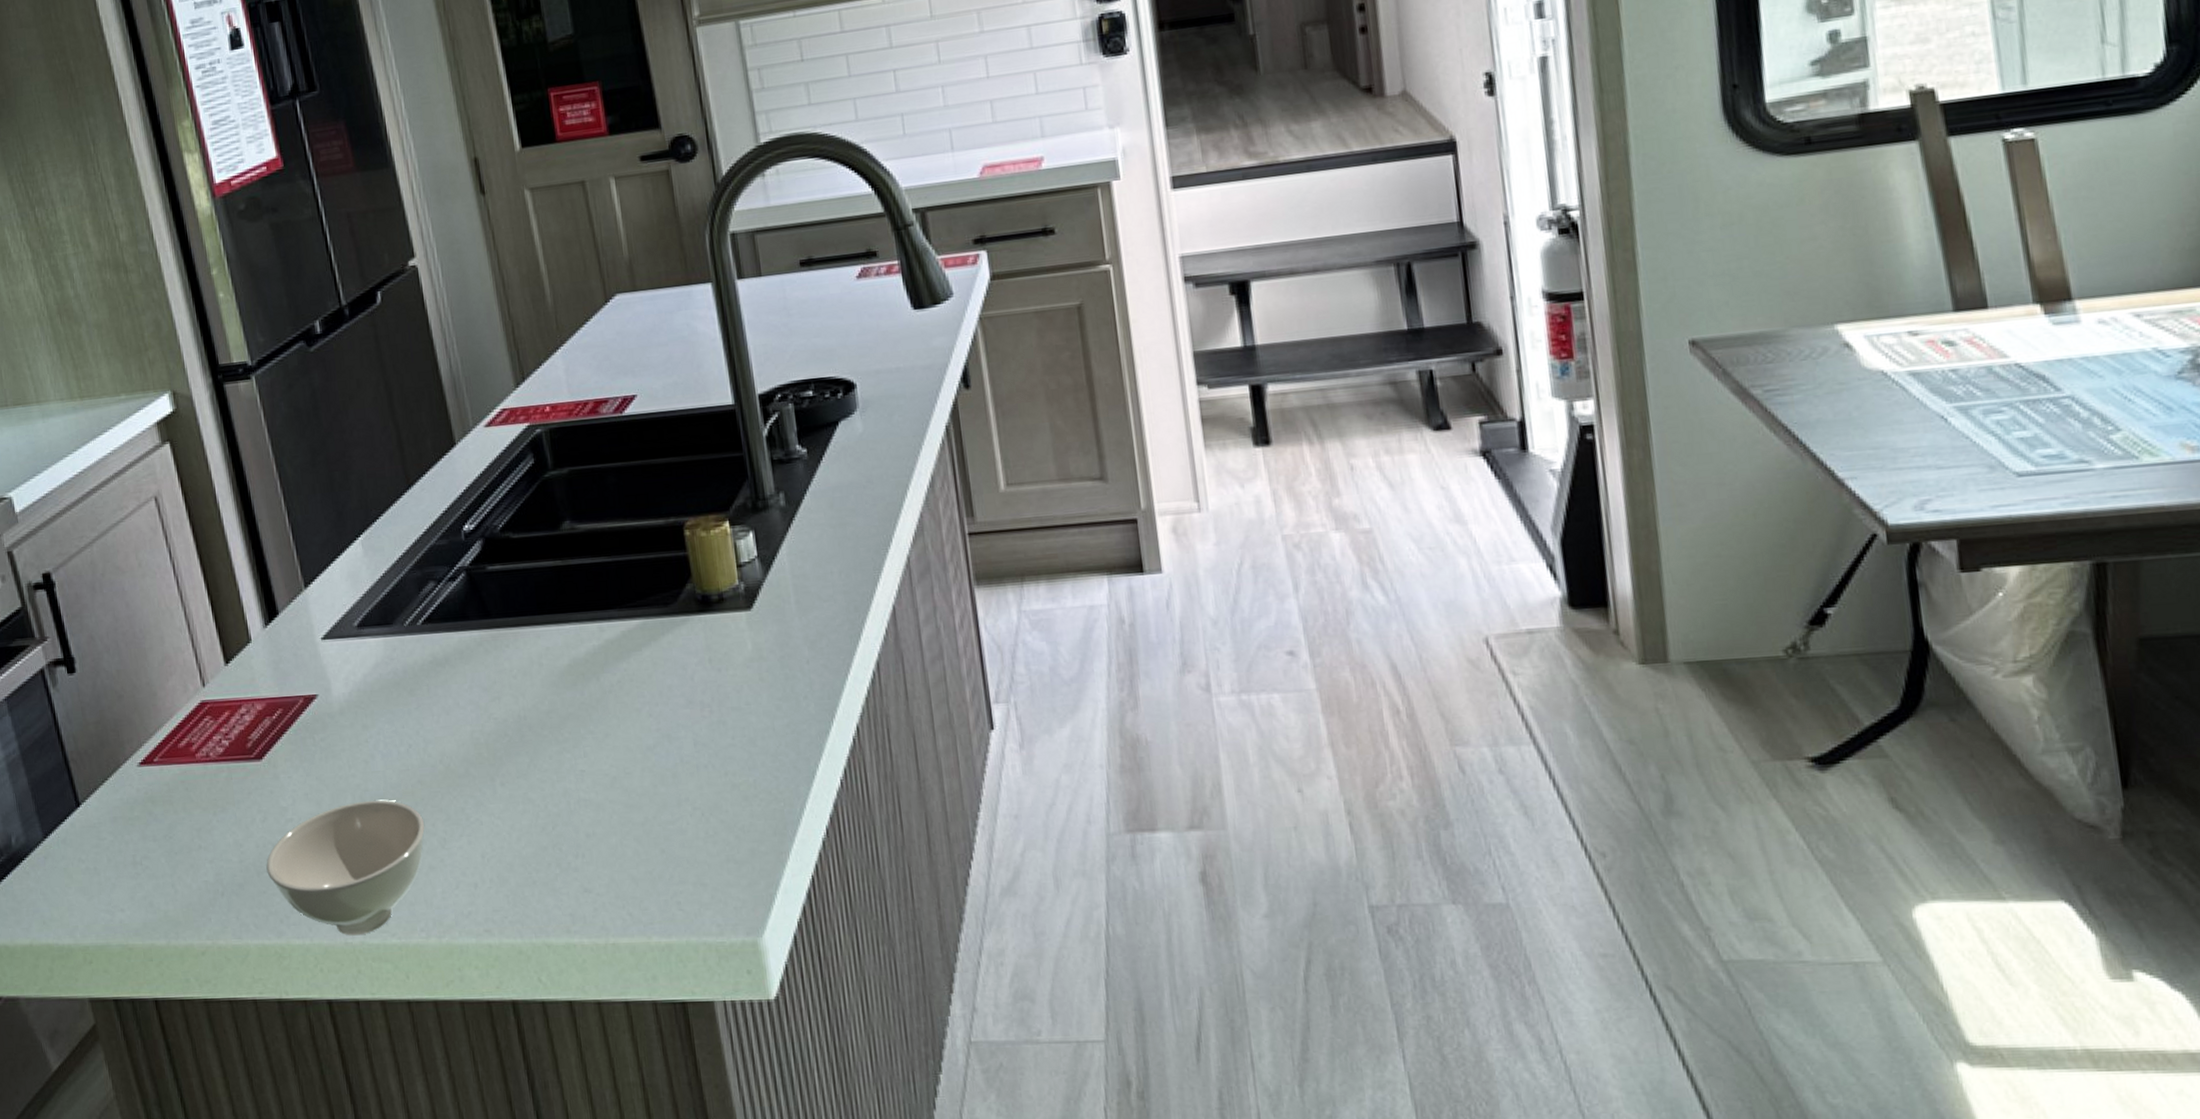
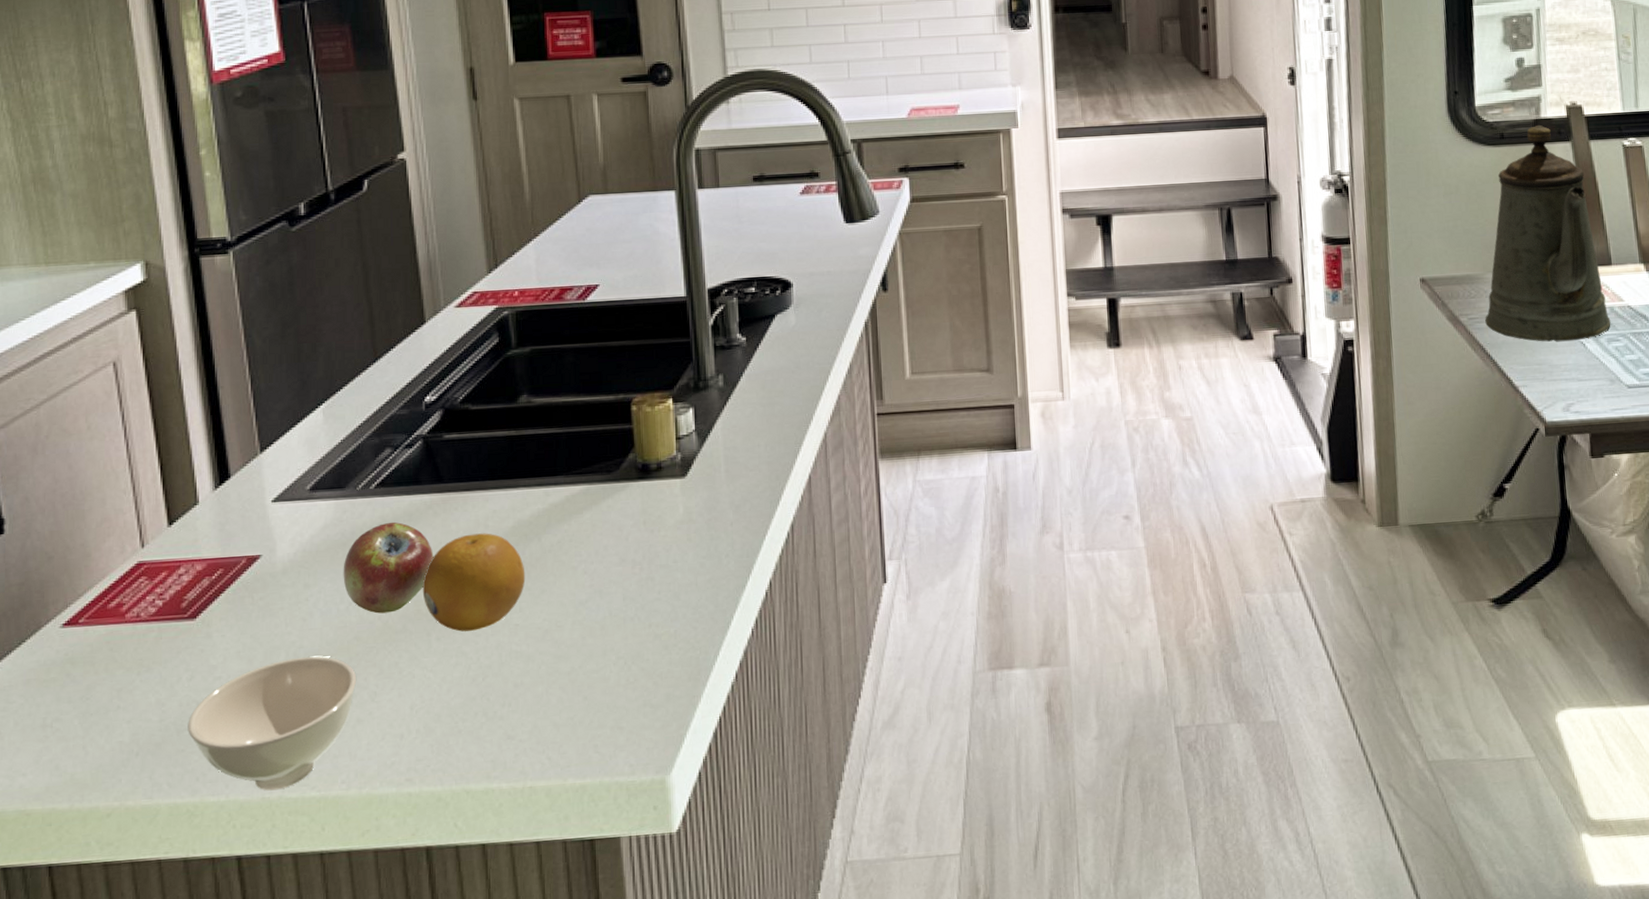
fruit: none [399,660,489,757] -> present [343,521,434,614]
fruit: none [481,672,588,777] -> present [422,533,526,632]
coffee pot: none [1789,121,1989,418] -> present [1485,125,1611,342]

